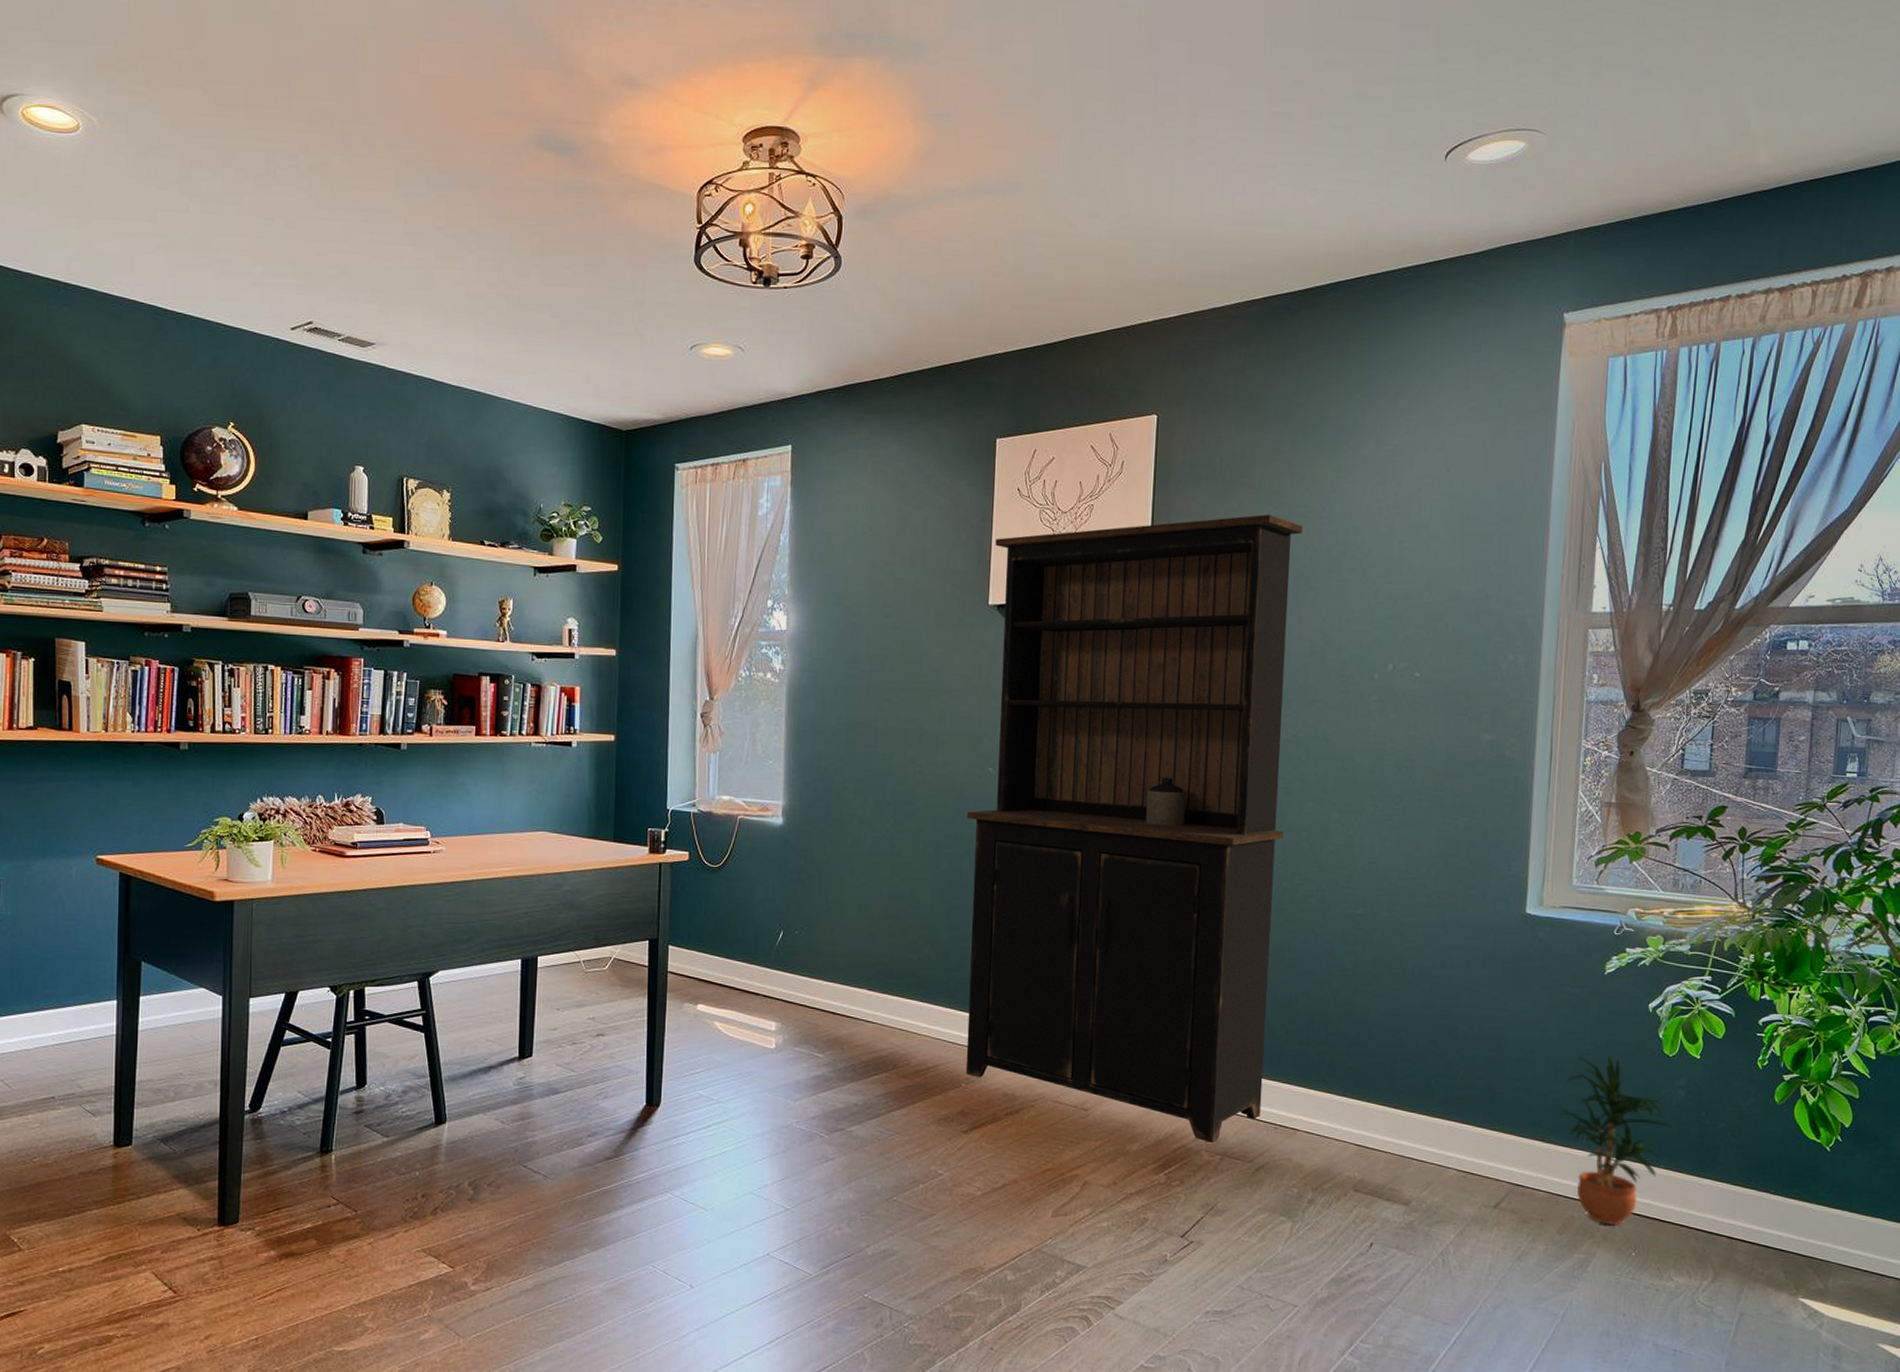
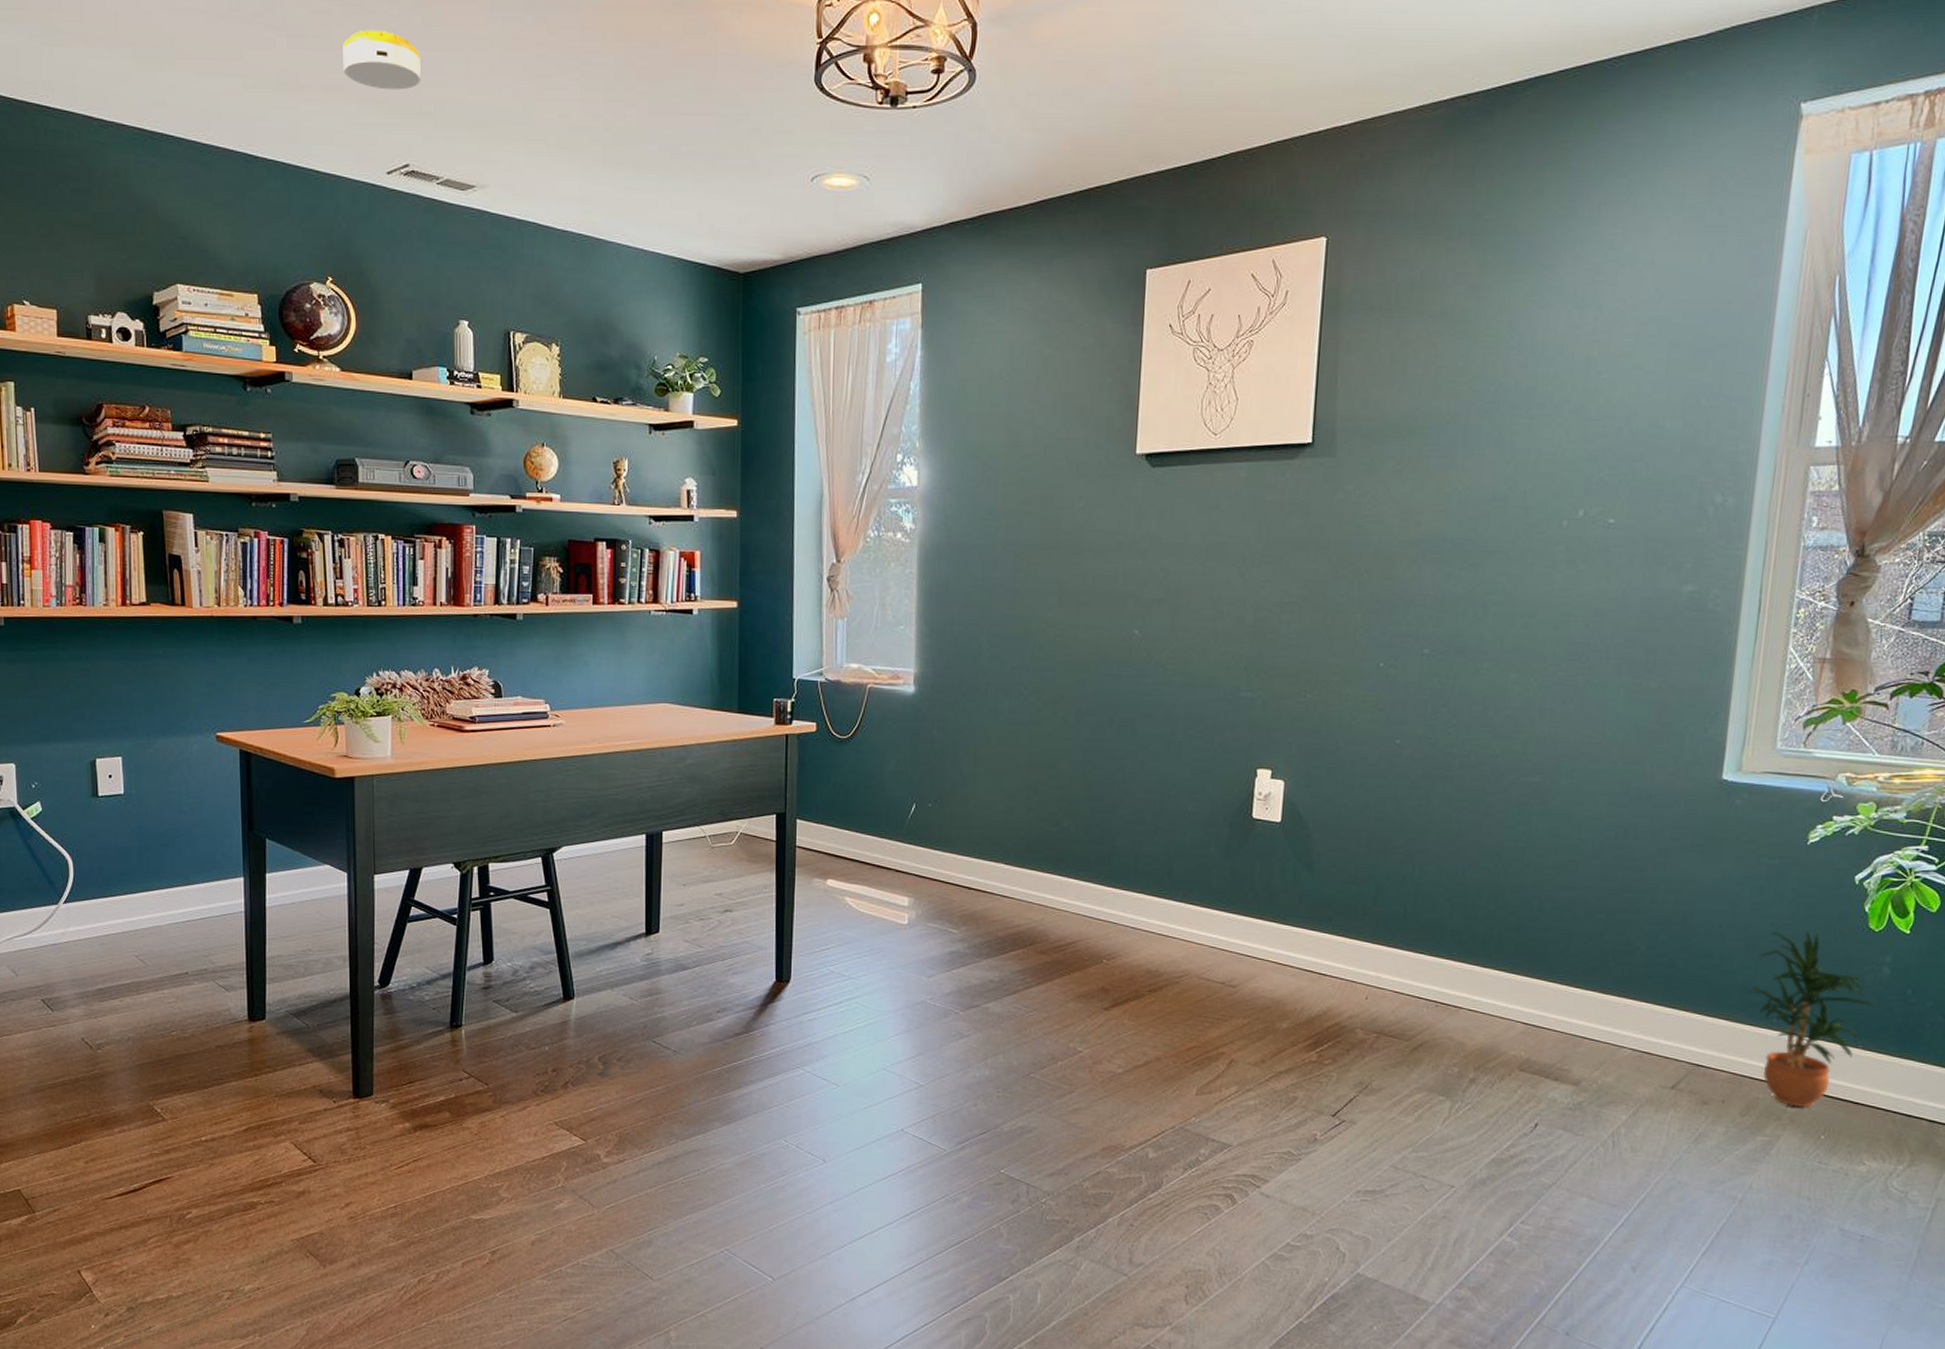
smoke detector: none [253,199,327,255] -> present [343,29,421,90]
bookshelf: present [965,514,1303,1142] -> none [1107,345,1488,1020]

